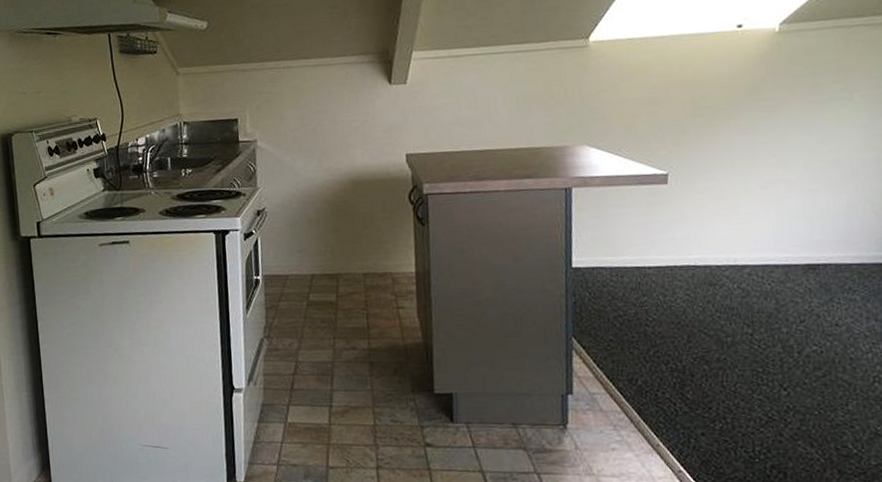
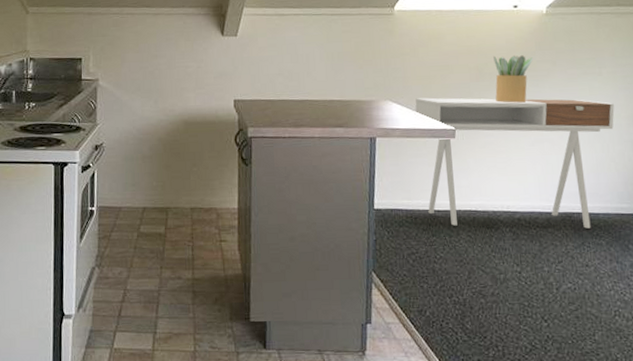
desk: none [617,130,871,284] -> present [415,97,615,229]
potted plant: none [713,83,763,140] -> present [493,55,533,103]

